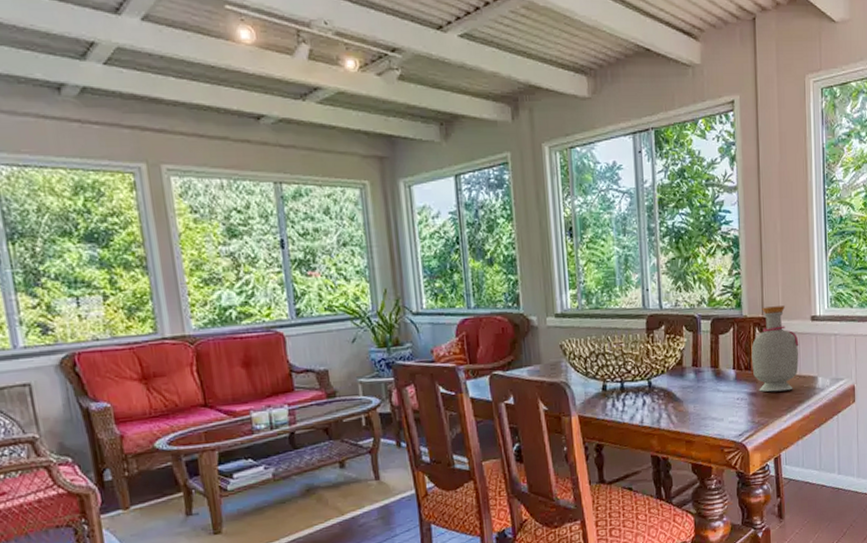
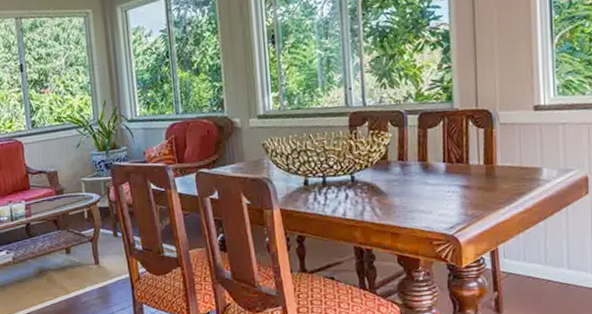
bottle: present [751,306,799,392] -> none [464,97,520,184]

